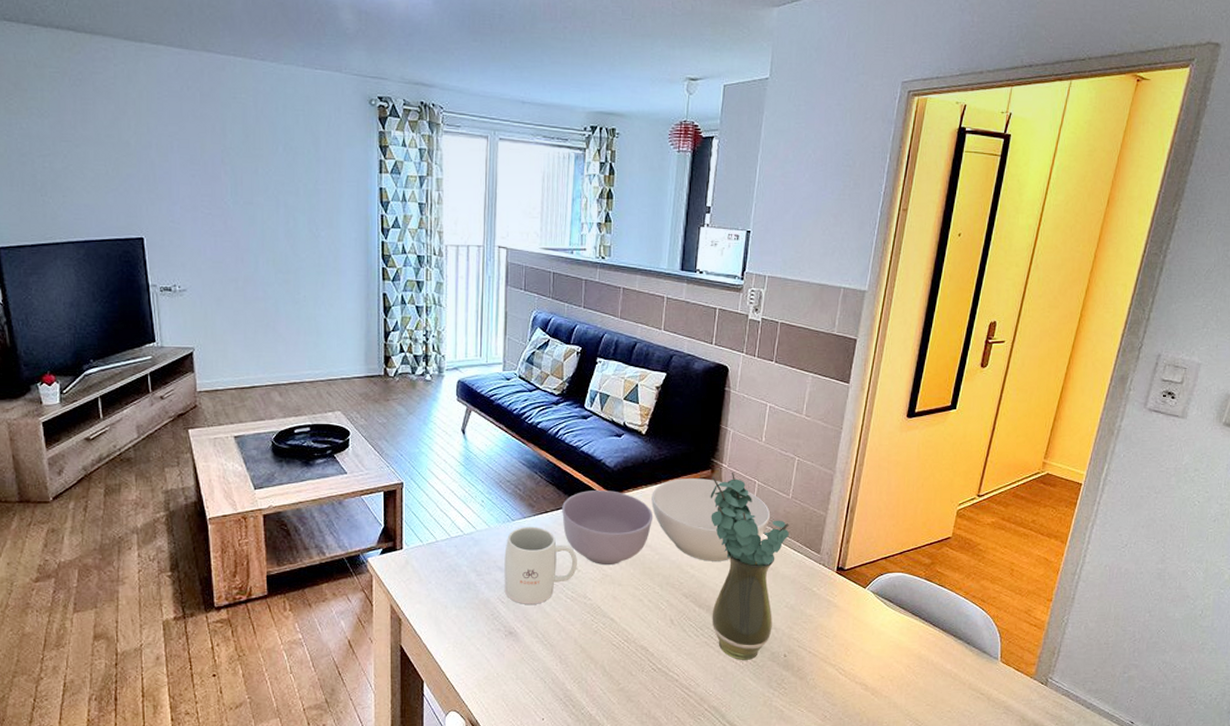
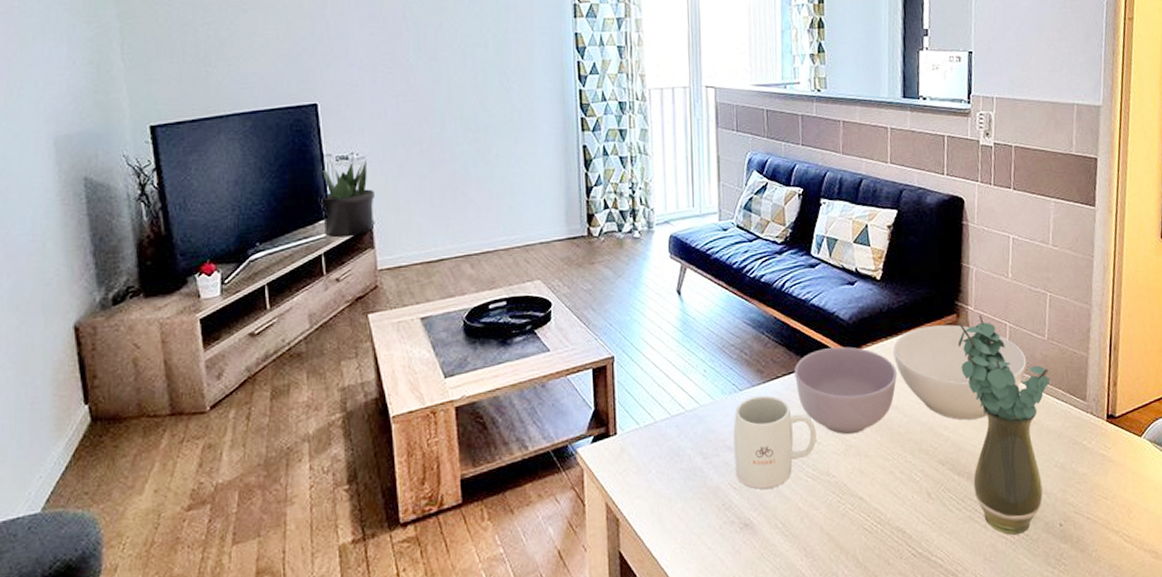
planter: none [146,292,195,361] -> present [320,159,374,238]

